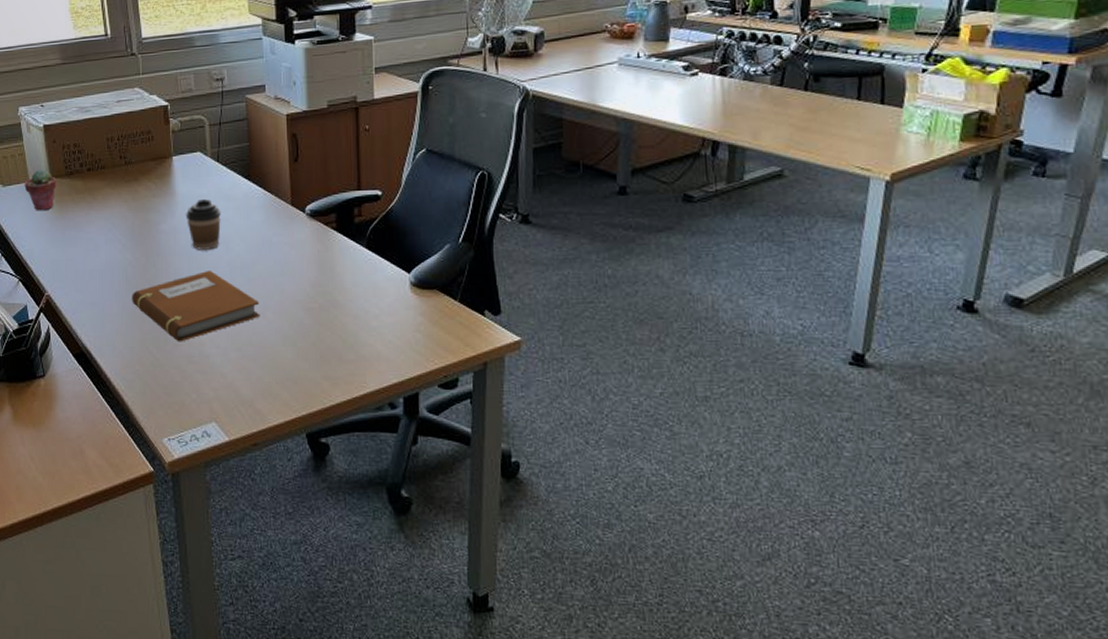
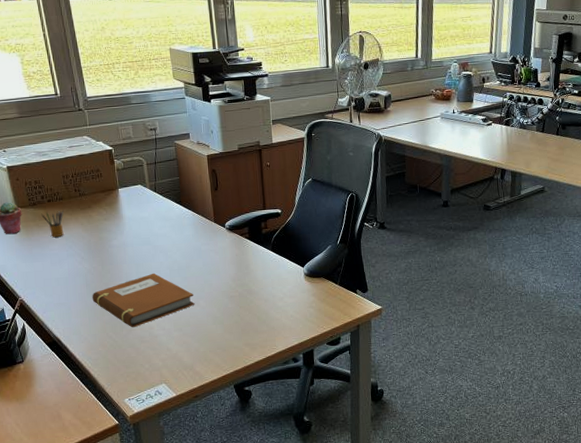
pencil box: none [79,182,106,216] -> present [41,210,64,237]
coffee cup: present [185,198,221,250] -> none [131,220,161,259]

